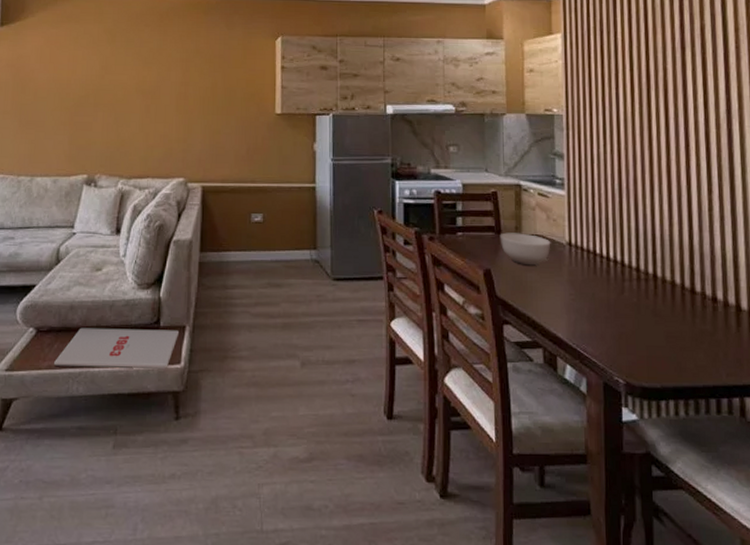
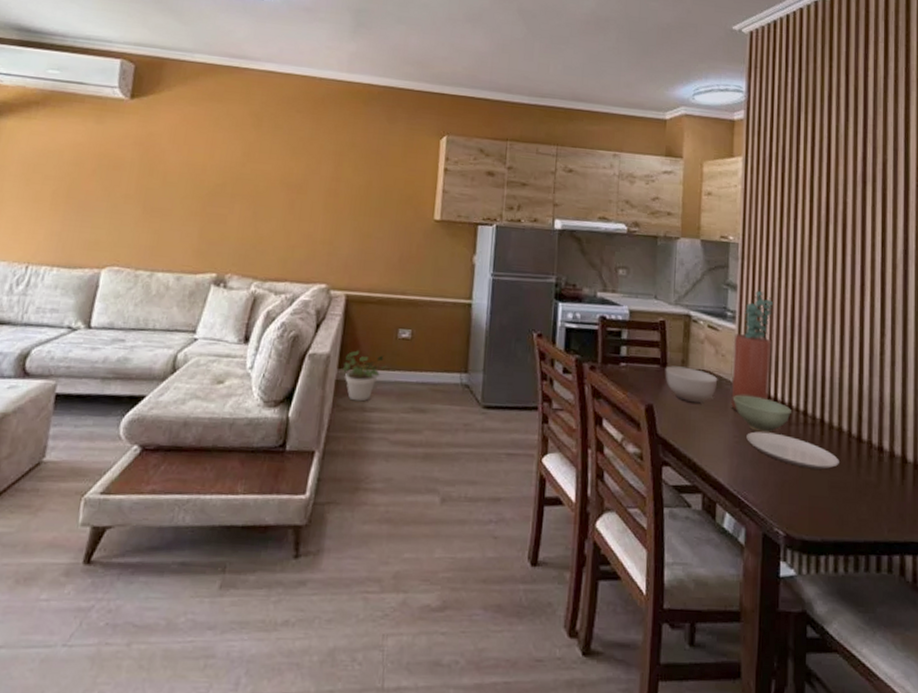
magazine: present [53,327,180,369] -> none [157,447,308,499]
potted plant: none [202,235,244,280] -> present [340,350,388,402]
vase: none [563,152,601,270] -> present [730,285,774,411]
bowl: none [566,255,624,290] -> present [732,394,791,434]
plate: none [582,289,674,321] -> present [746,431,839,470]

